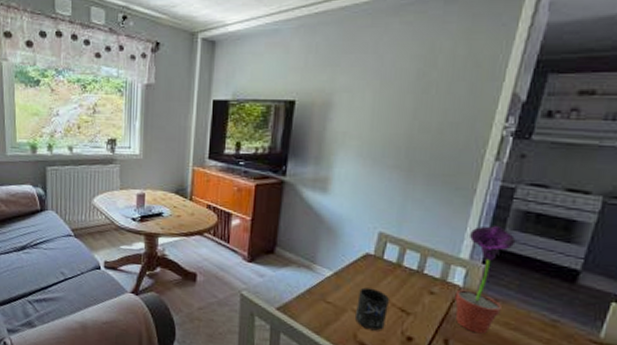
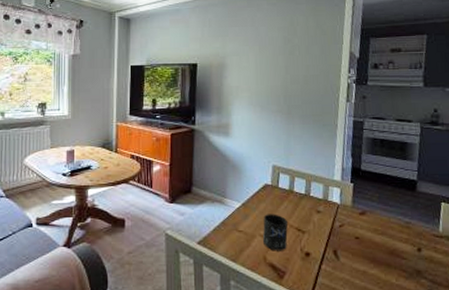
potted flower: present [455,225,516,334] -> none [336,151,371,242]

